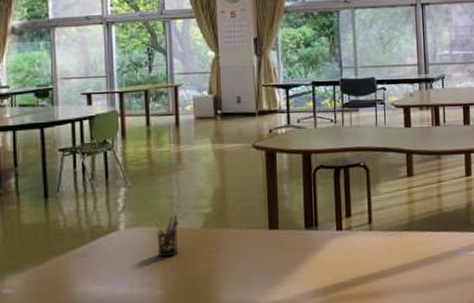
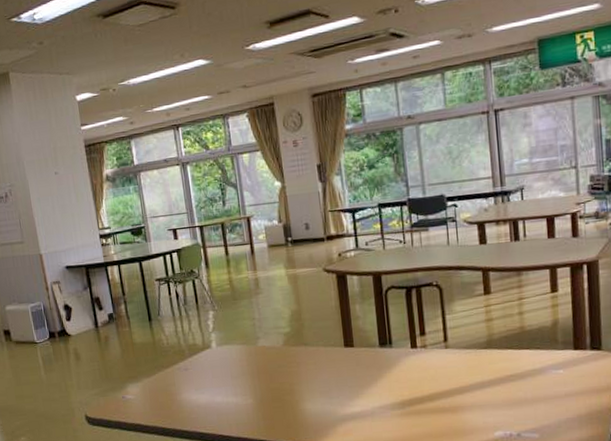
pen holder: present [153,213,180,258] -> none [239,333,264,372]

